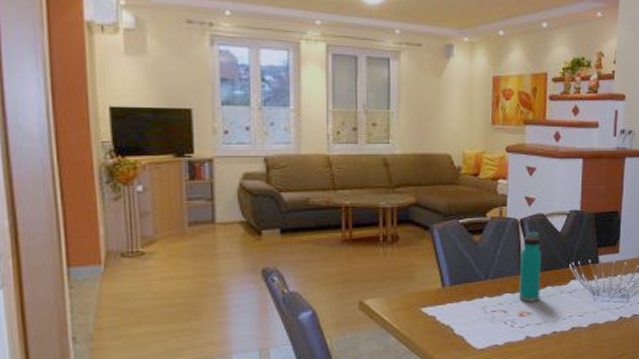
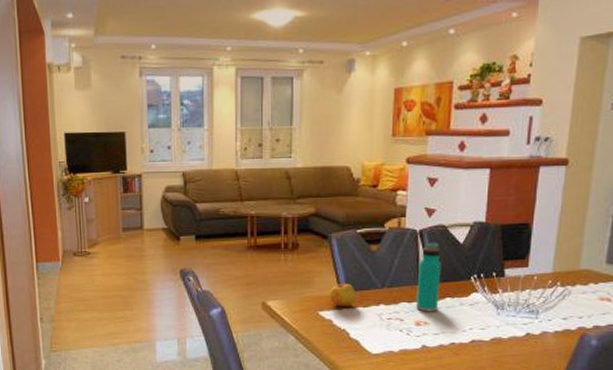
apple: none [432,277,460,302] -> present [329,284,357,307]

